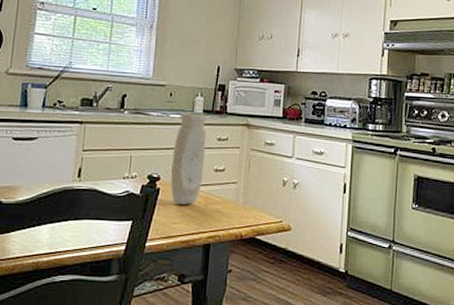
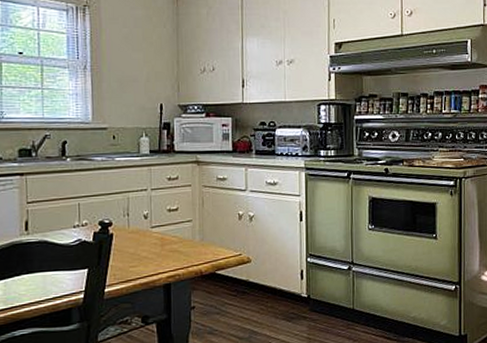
vase: present [170,113,208,205] -> none [122,154,157,248]

